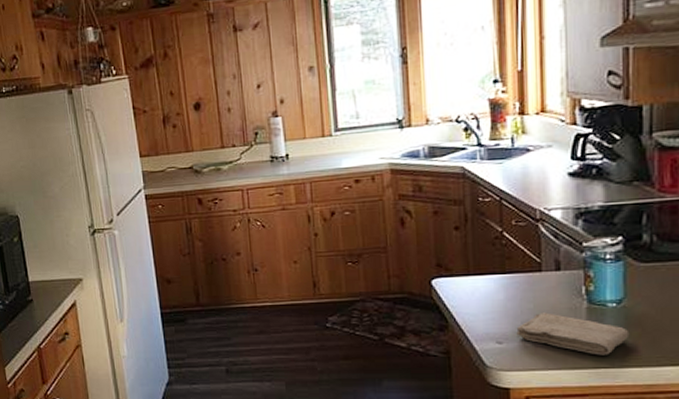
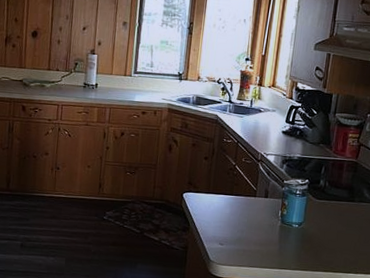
washcloth: present [516,312,630,355] -> none [233,226,303,260]

